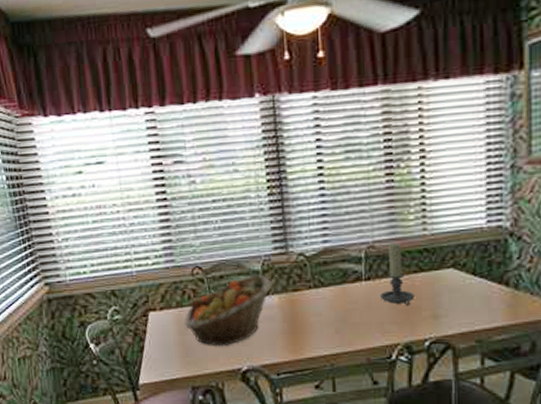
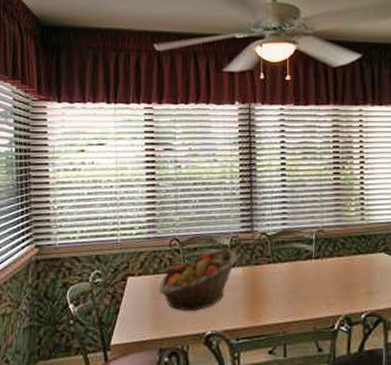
candle holder: present [380,243,414,305] -> none [327,229,353,282]

